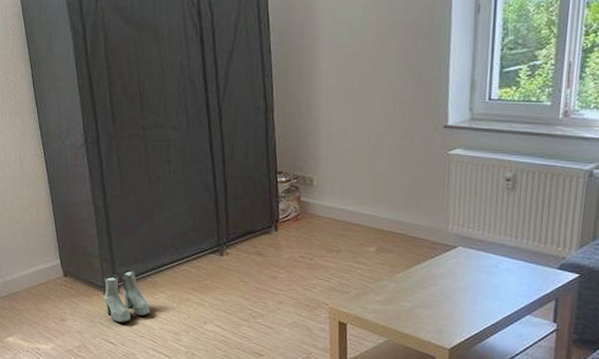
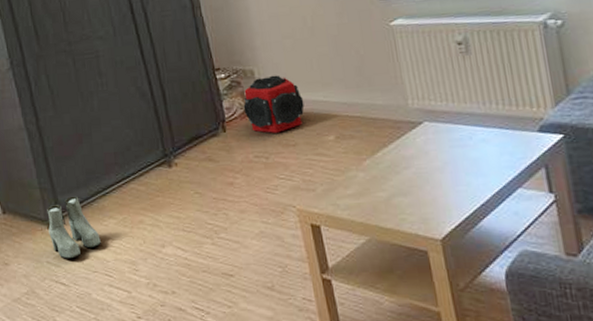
speaker: none [297,185,354,238] -> present [243,75,304,133]

